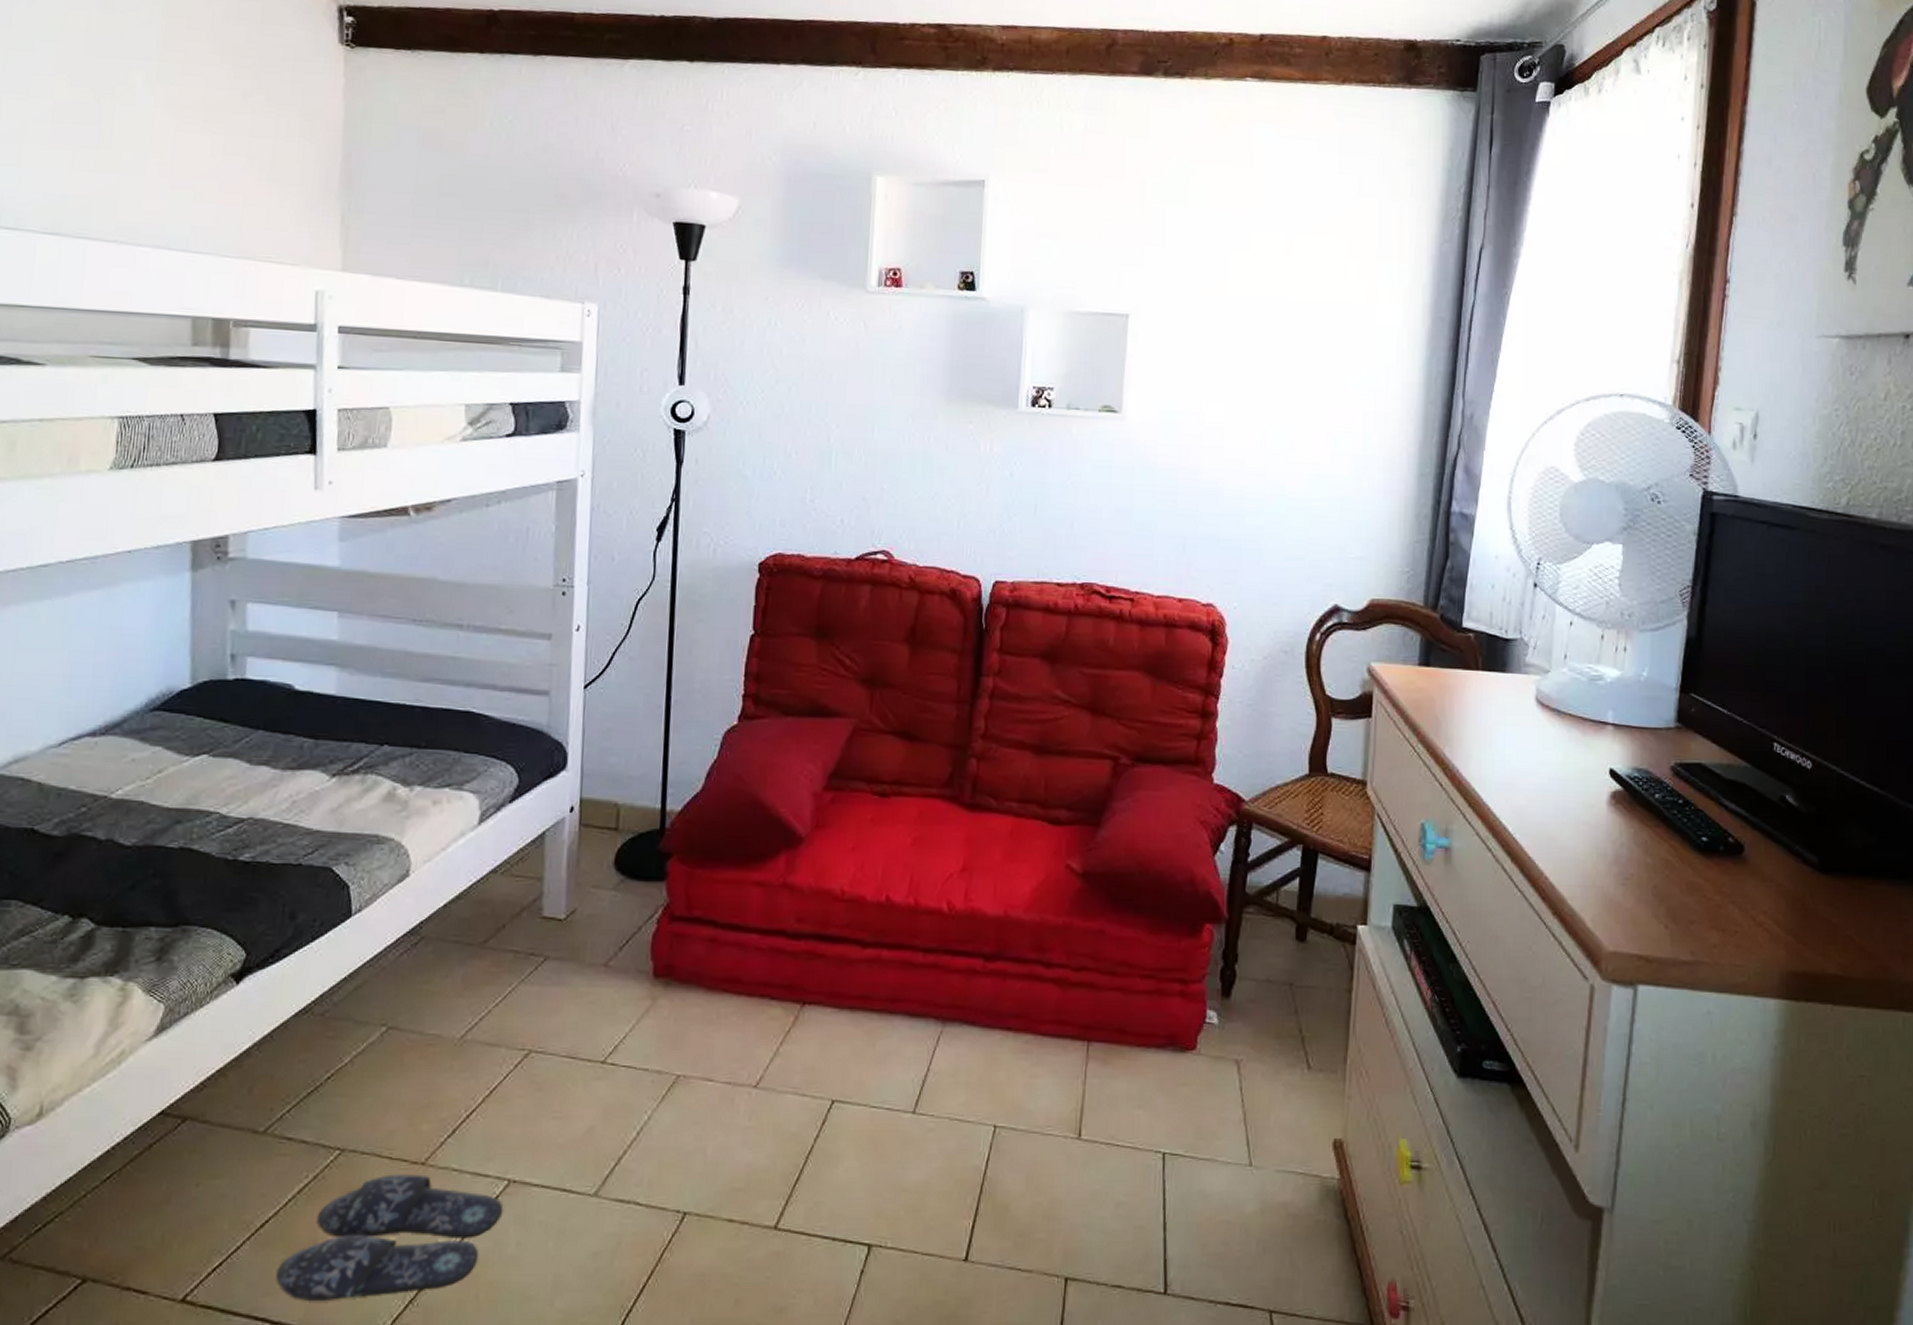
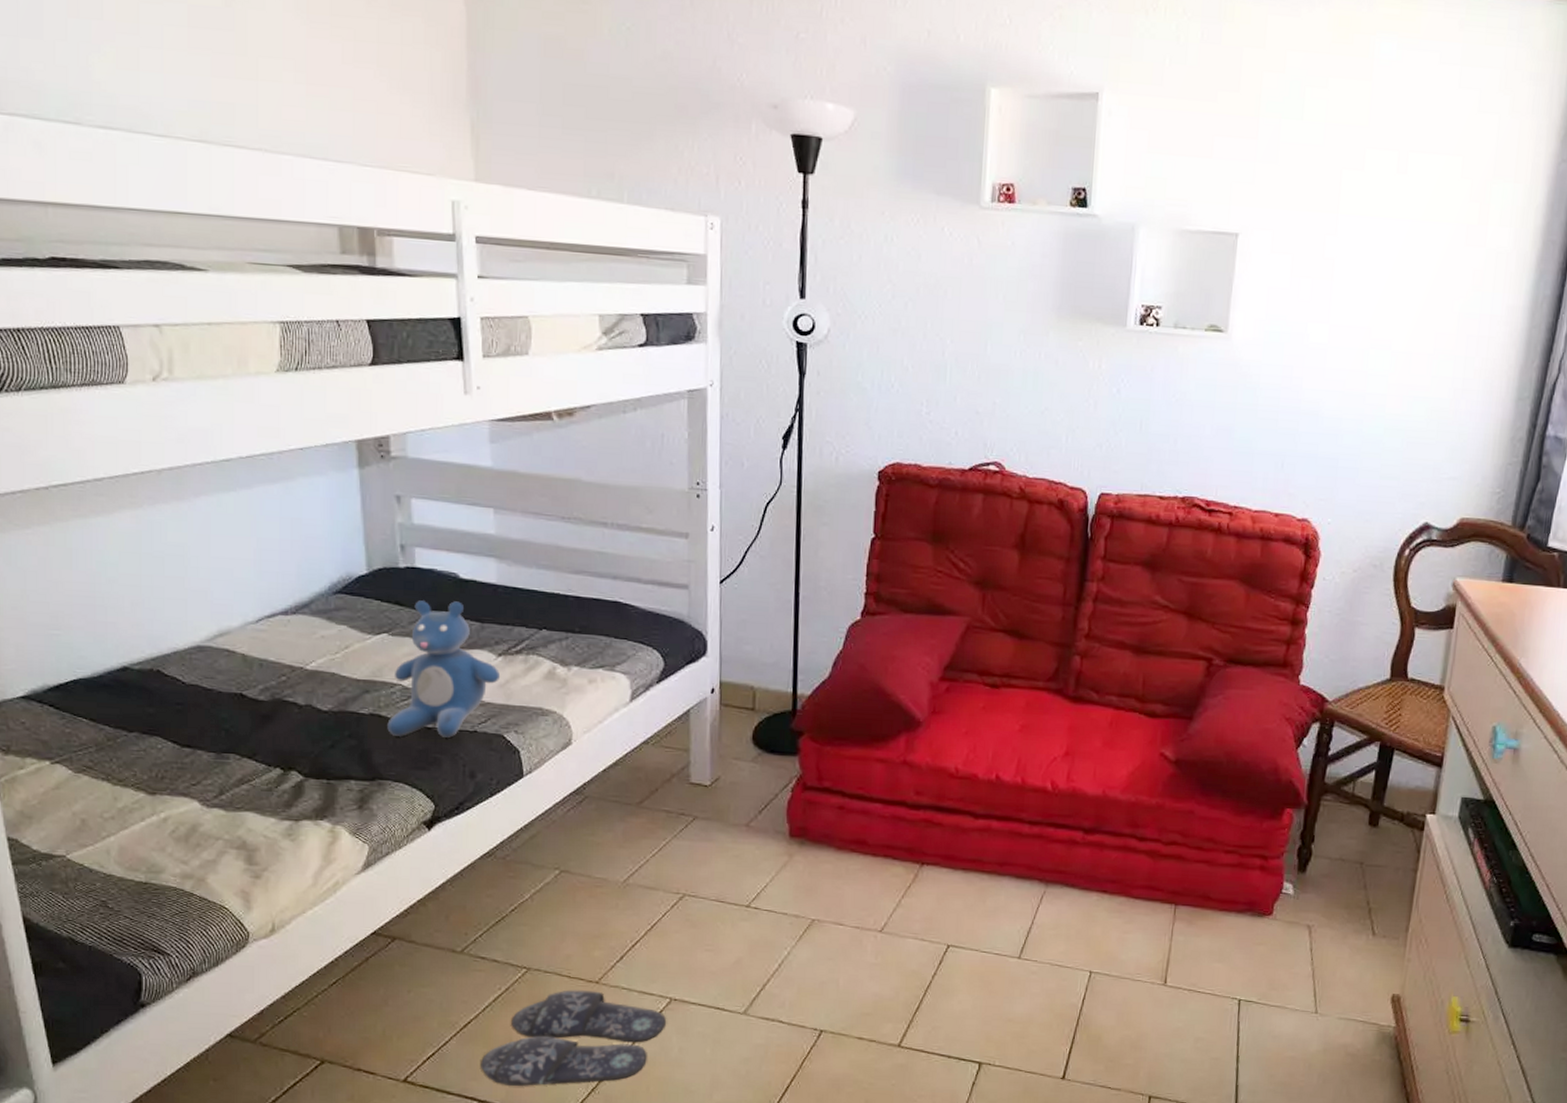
stuffed animal: none [198,716,334,873] -> present [387,600,501,738]

